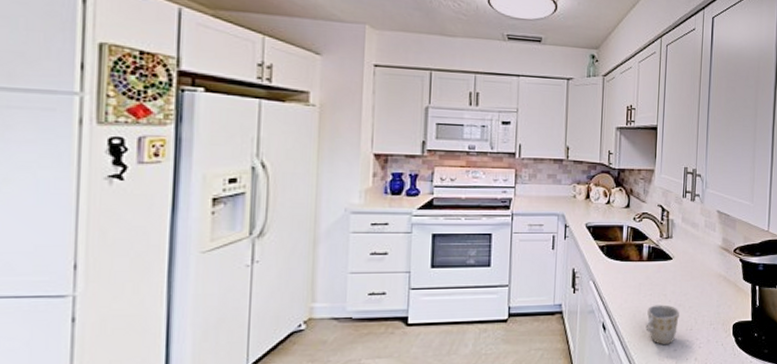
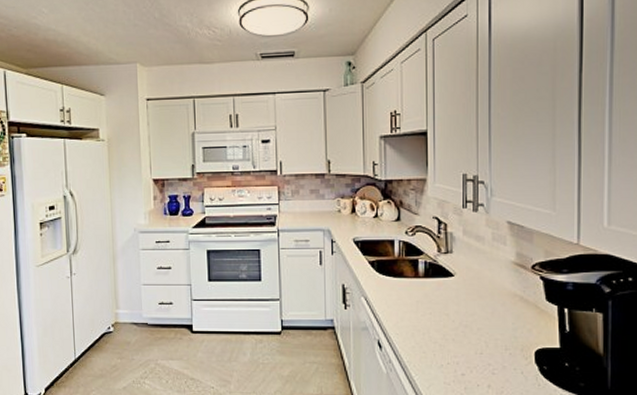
mug: present [645,305,679,345] -> none [426,325,466,369]

